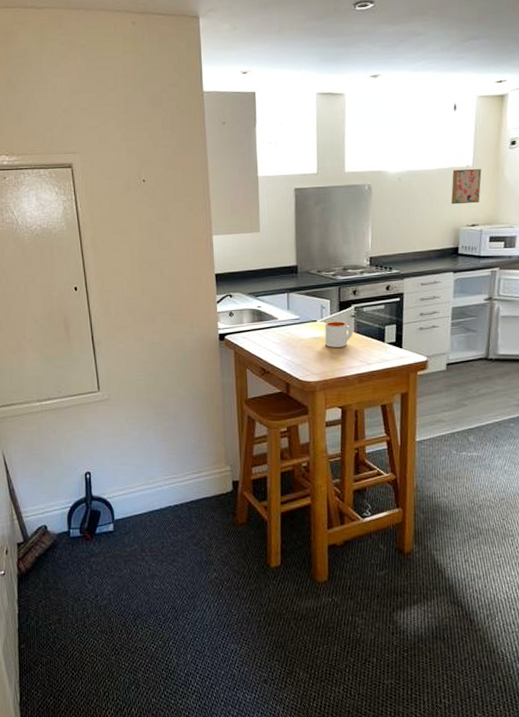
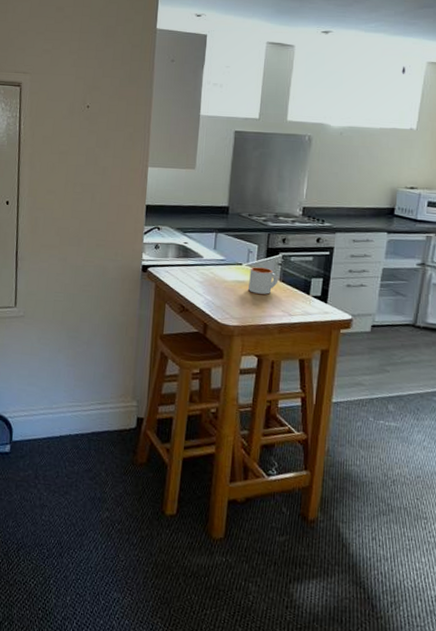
wall art: present [450,168,482,205] -> none [390,130,425,167]

